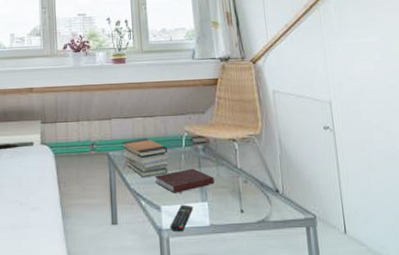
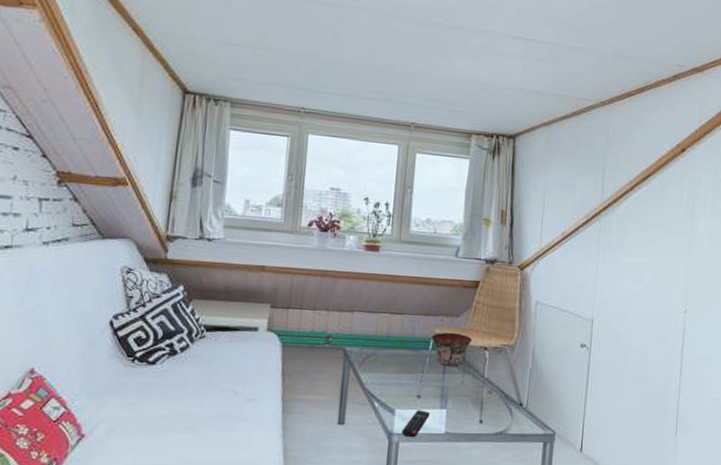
book stack: present [121,138,169,178] -> none [360,336,413,378]
notebook: present [154,168,214,193] -> none [393,373,457,398]
bowl: none [182,128,220,161] -> present [431,332,472,367]

